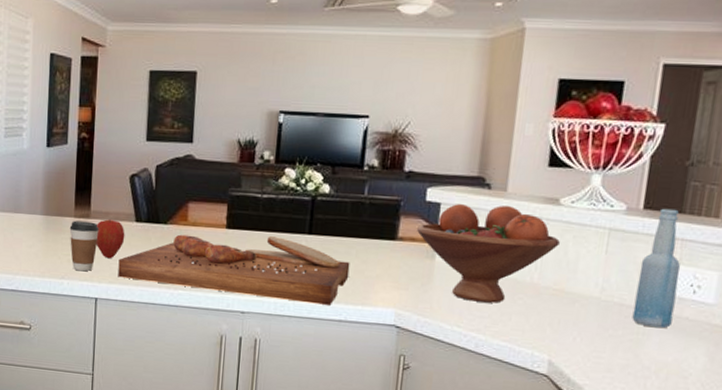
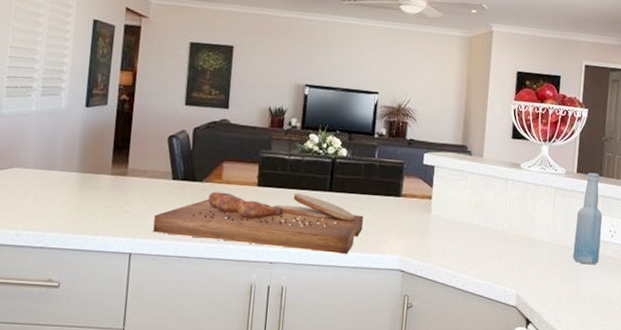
coffee cup: present [69,220,99,272] -> none [105,178,136,228]
apple: present [96,219,125,259] -> none [132,177,162,215]
fruit bowl: present [417,204,560,304] -> none [417,167,522,249]

